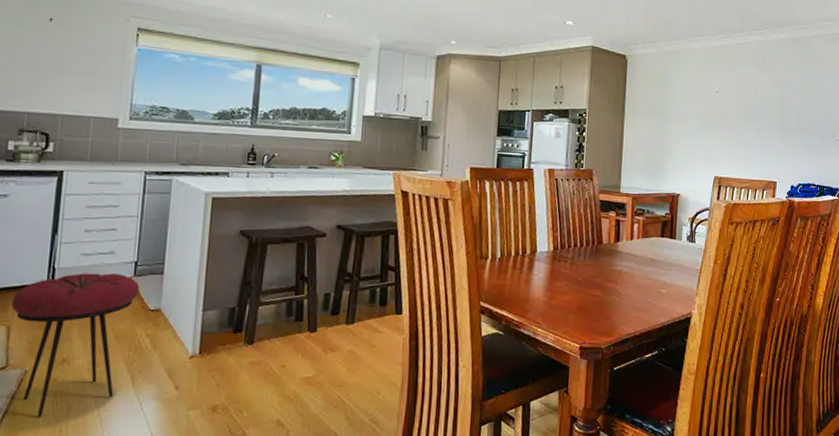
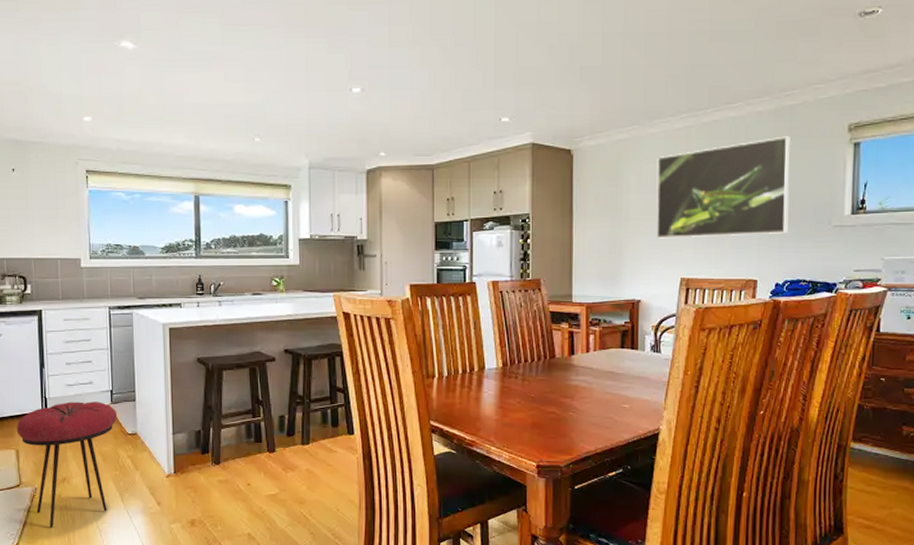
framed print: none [695,61,805,144] -> present [656,136,790,239]

